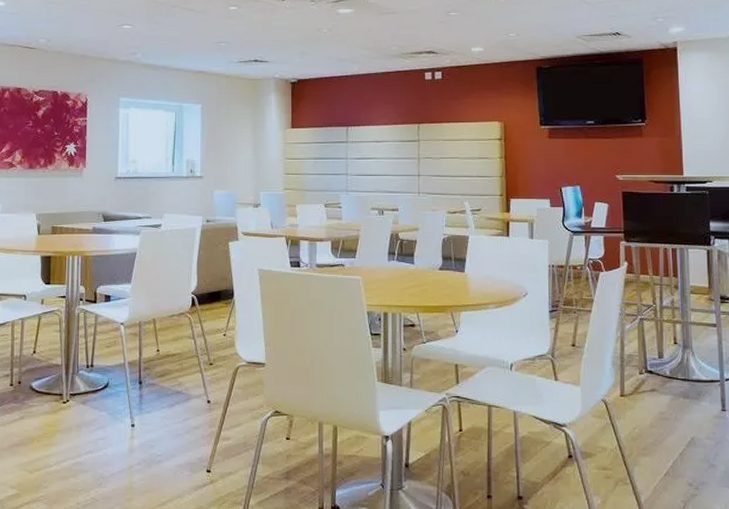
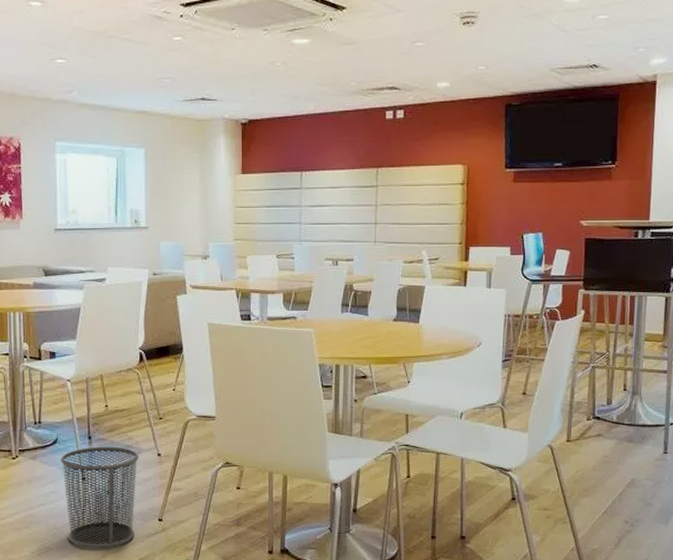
waste bin: none [110,392,188,501] -> present [60,446,139,548]

